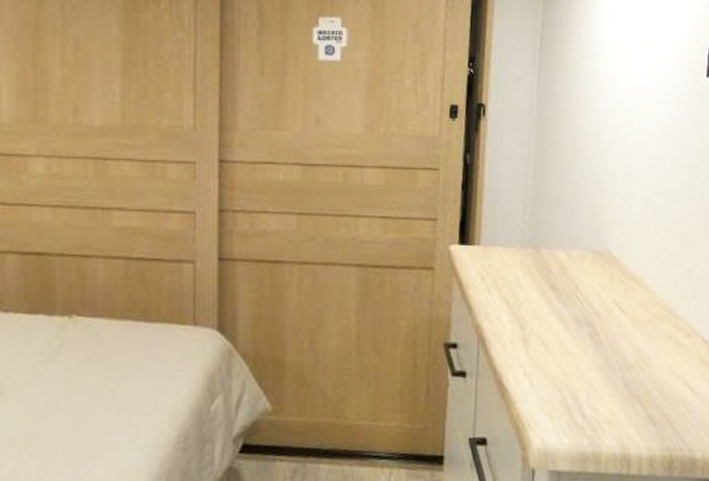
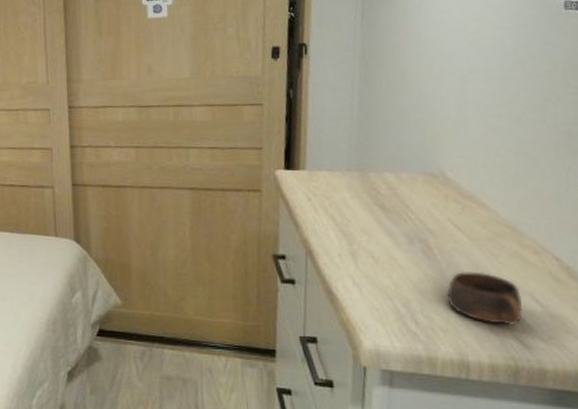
cup: none [611,357,677,413] -> present [447,271,523,325]

